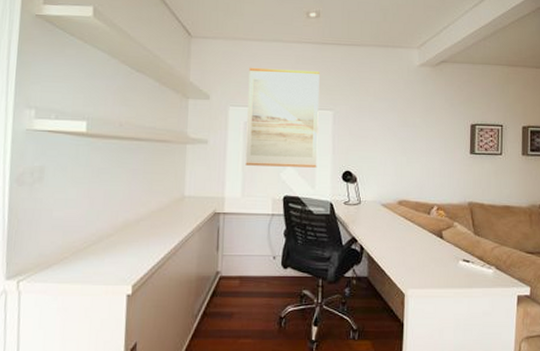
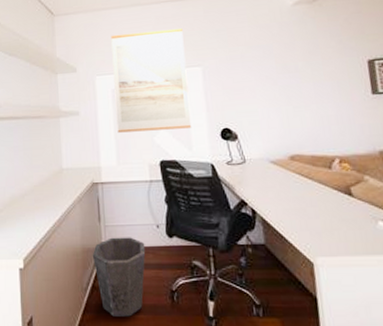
waste bin: none [206,266,260,341] -> present [92,237,146,317]

